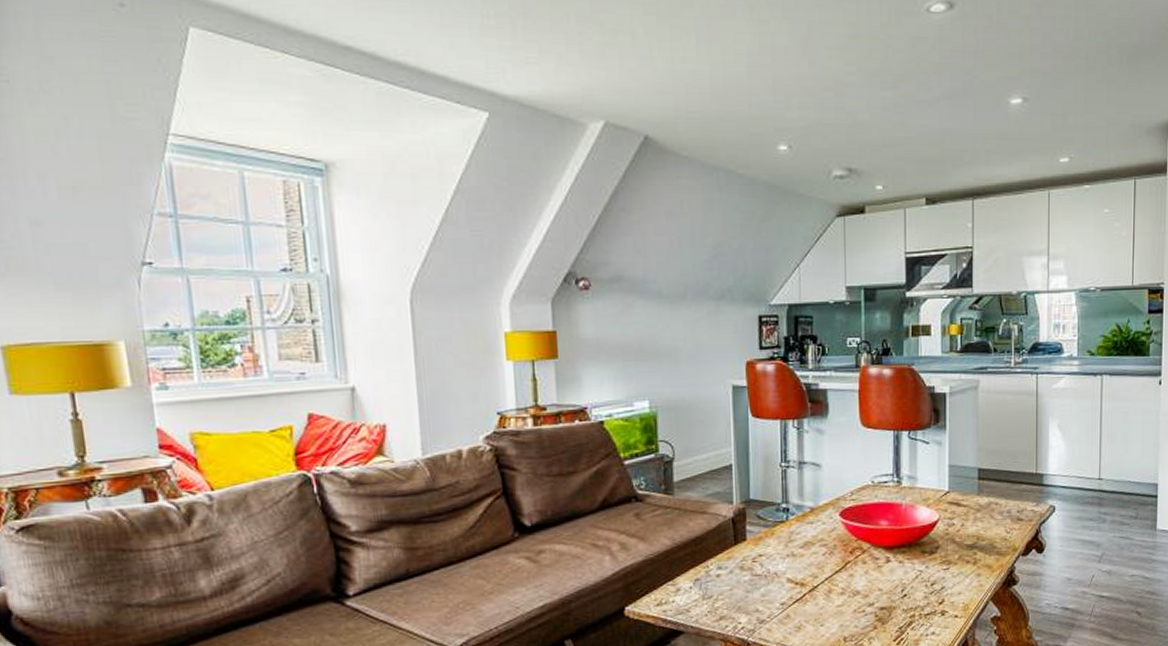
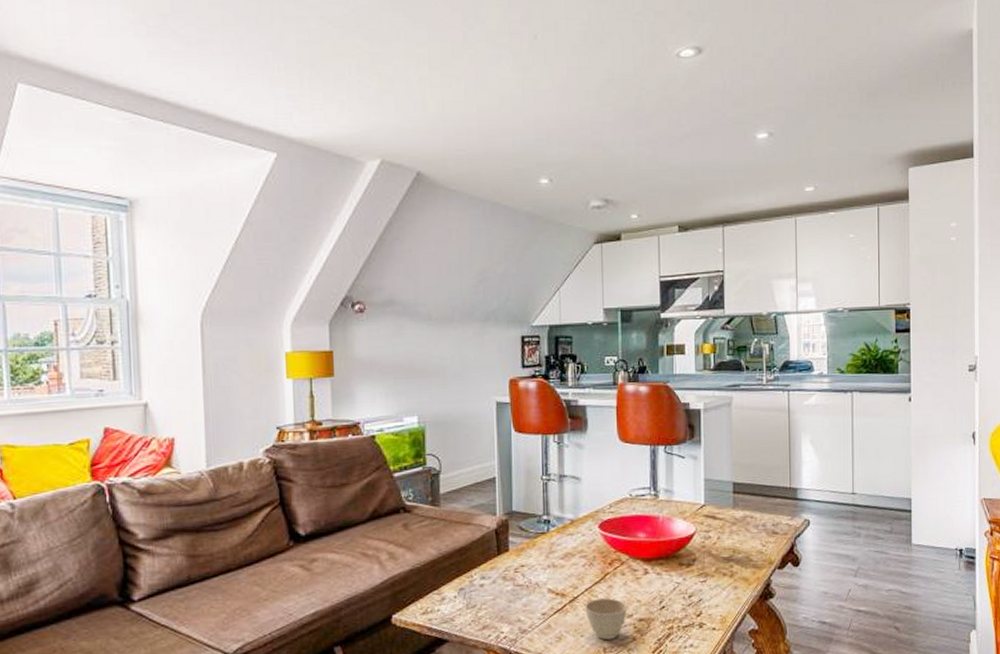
cup: none [825,587,868,630] -> present [585,598,627,641]

